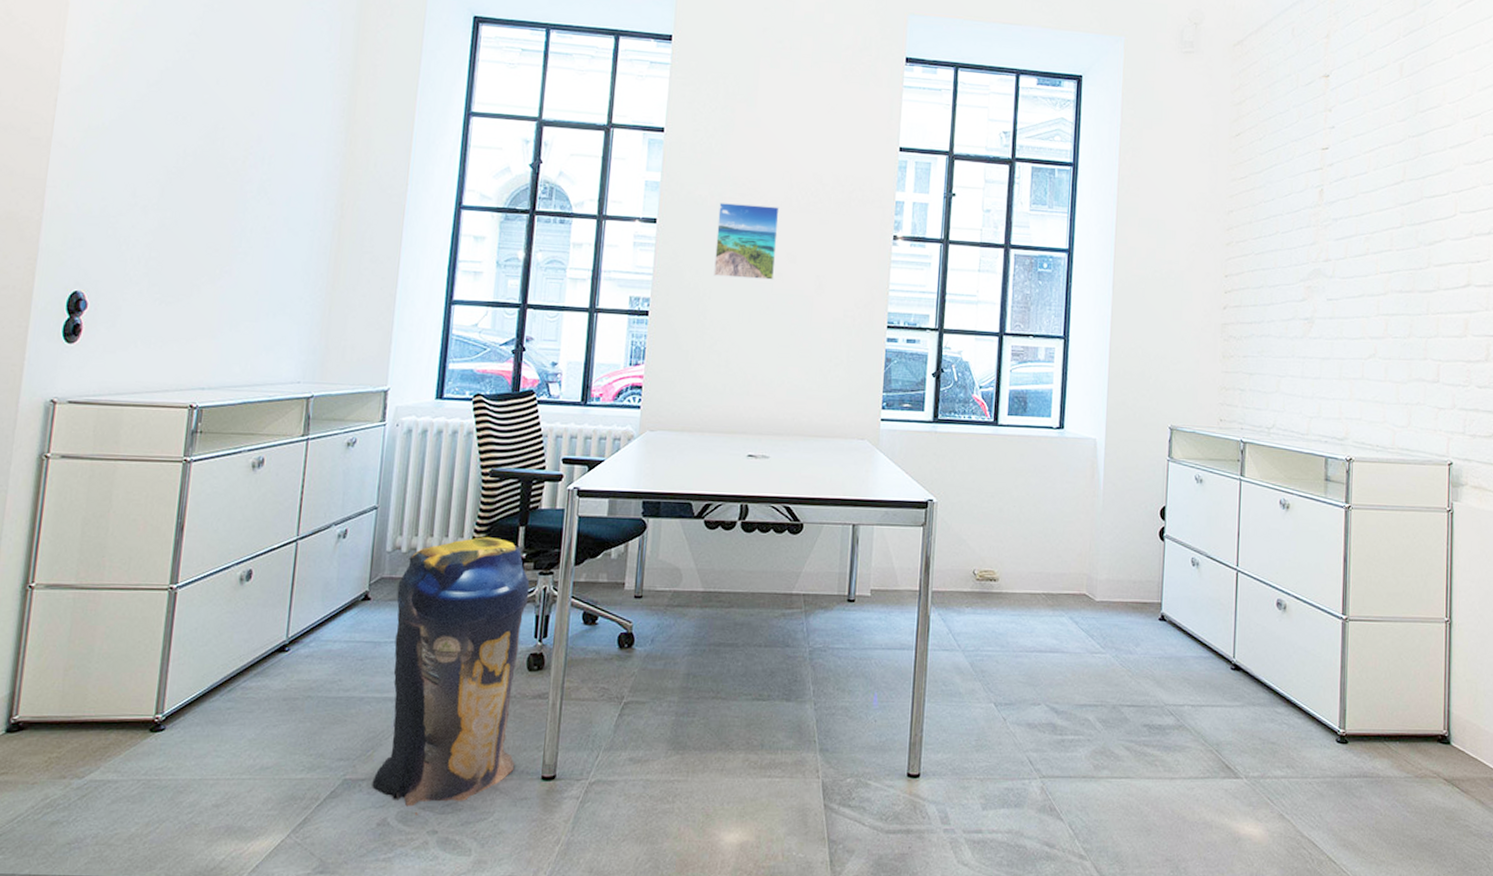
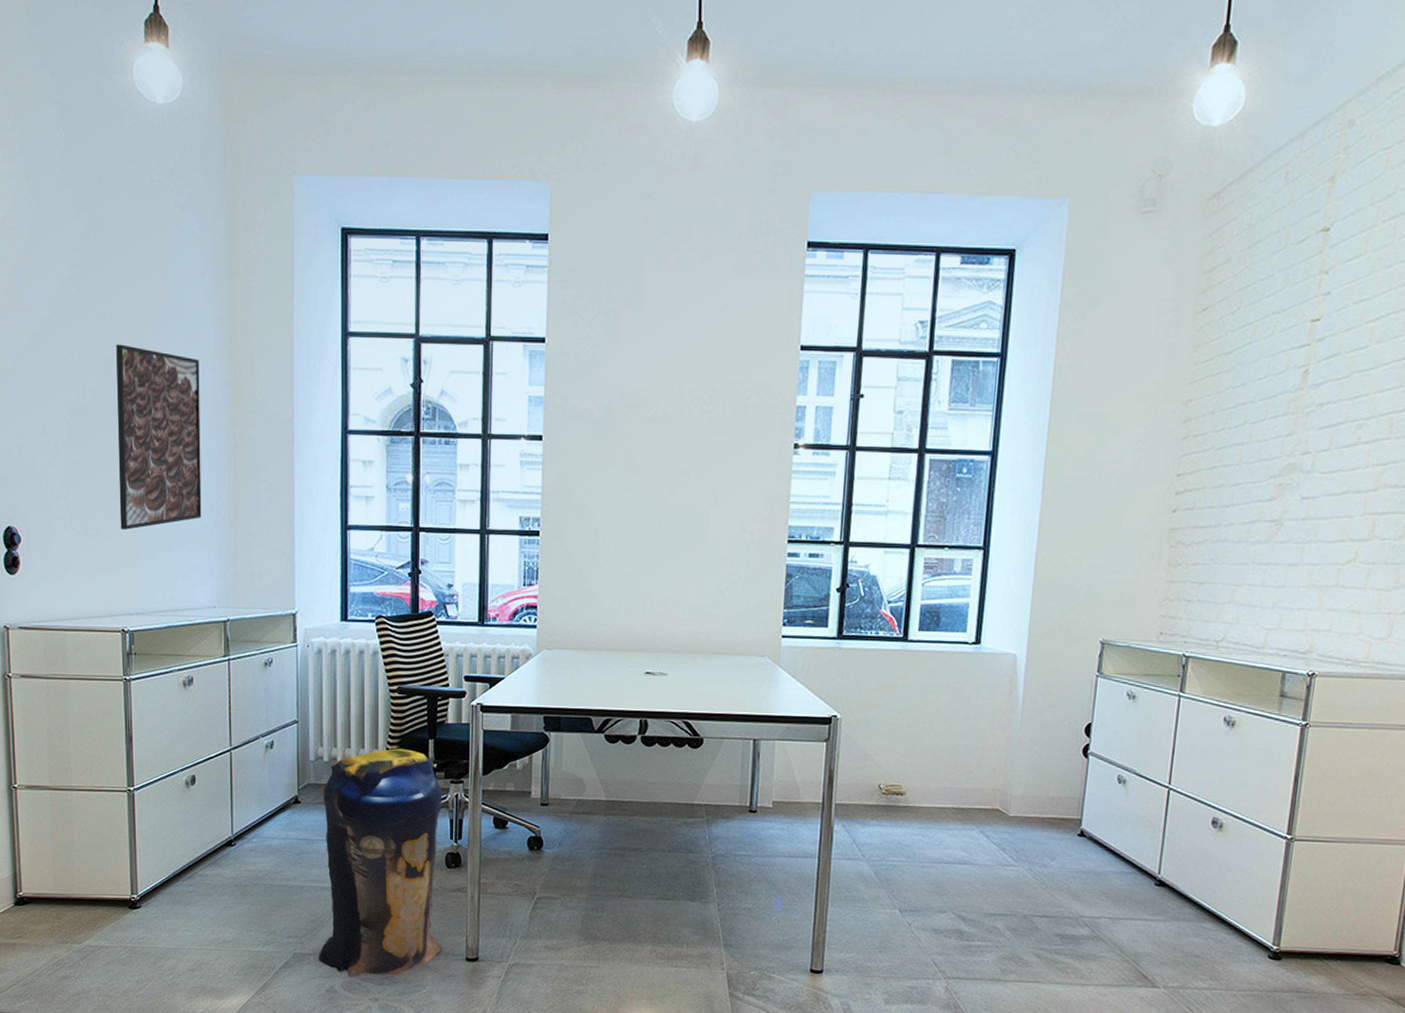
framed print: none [203,111,314,298] -> present [116,344,202,530]
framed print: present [714,203,780,280] -> none [604,416,670,496]

